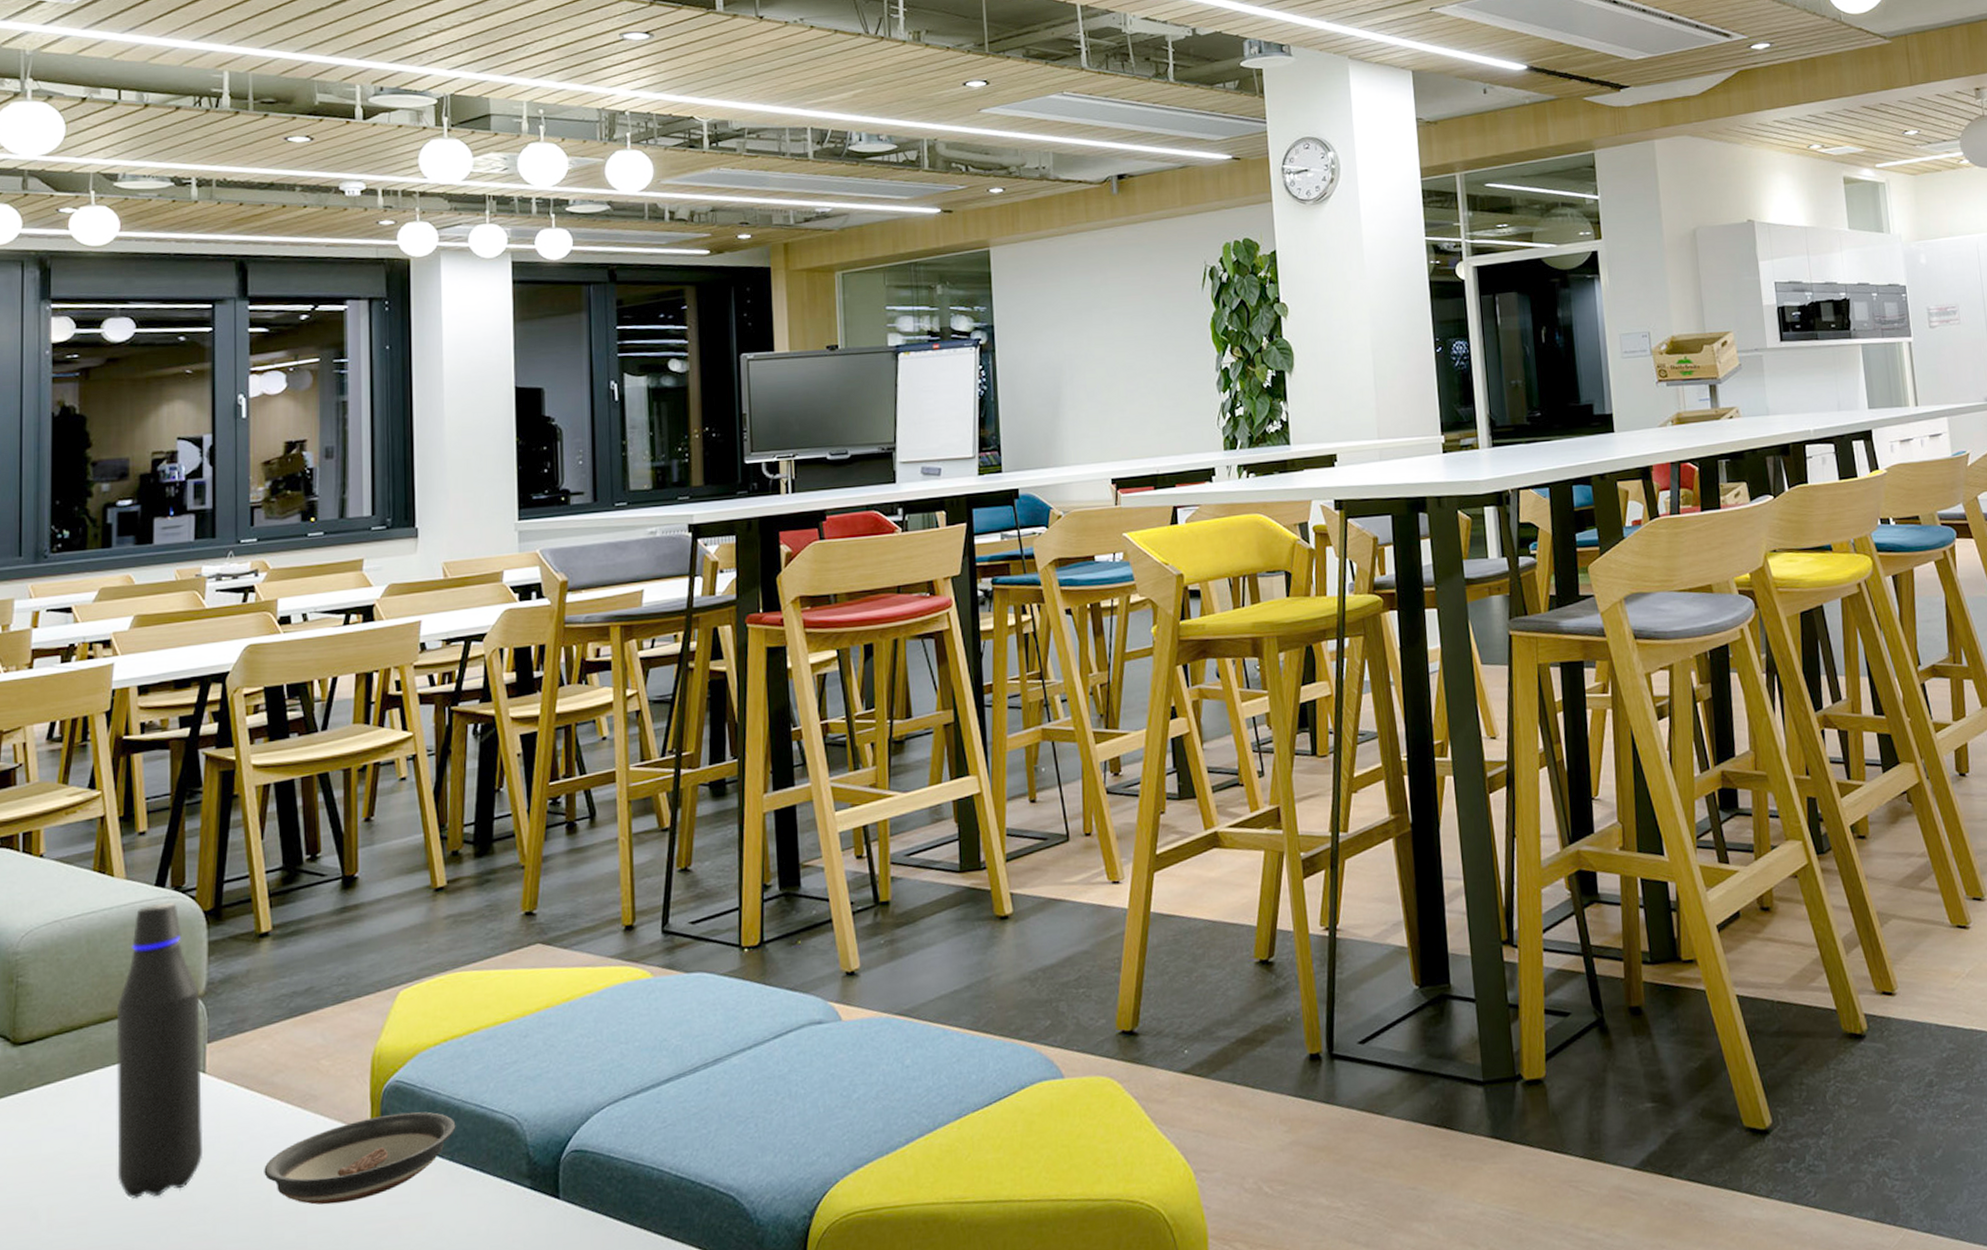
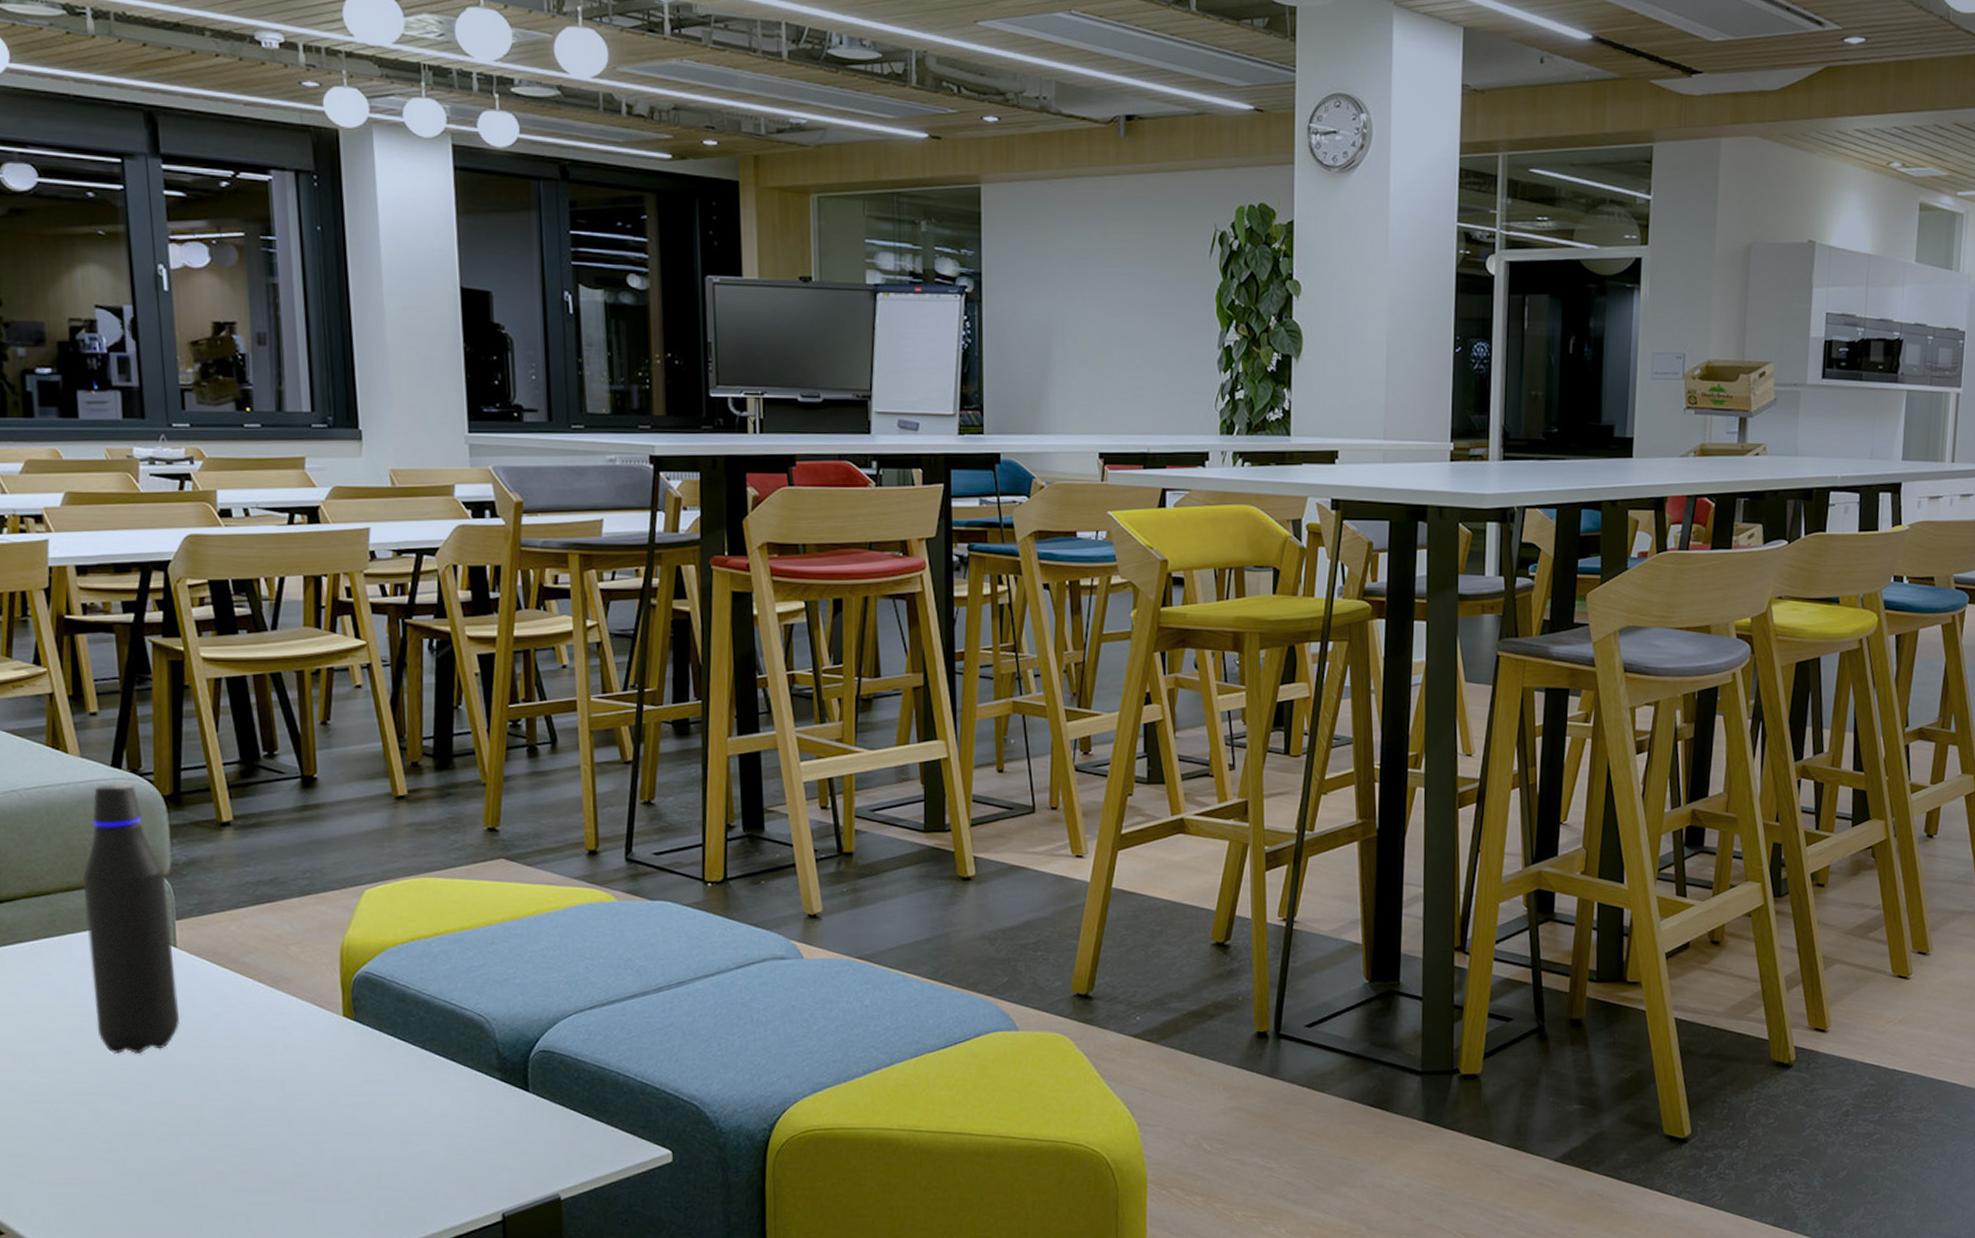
saucer: present [264,1111,456,1205] -> none [240,1001,427,1076]

